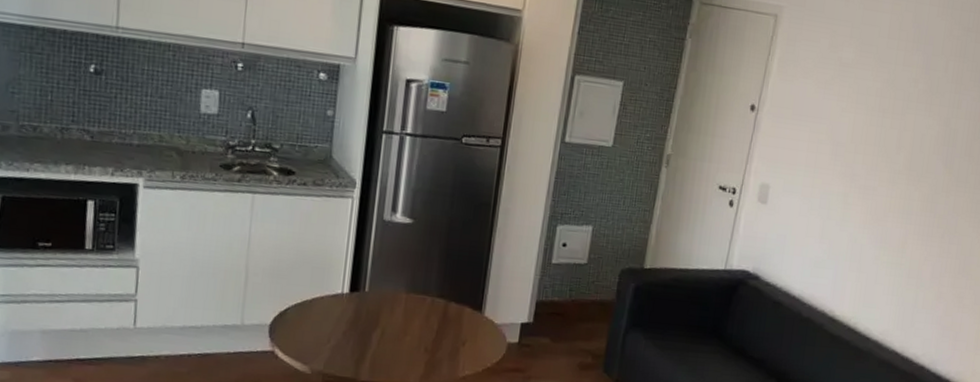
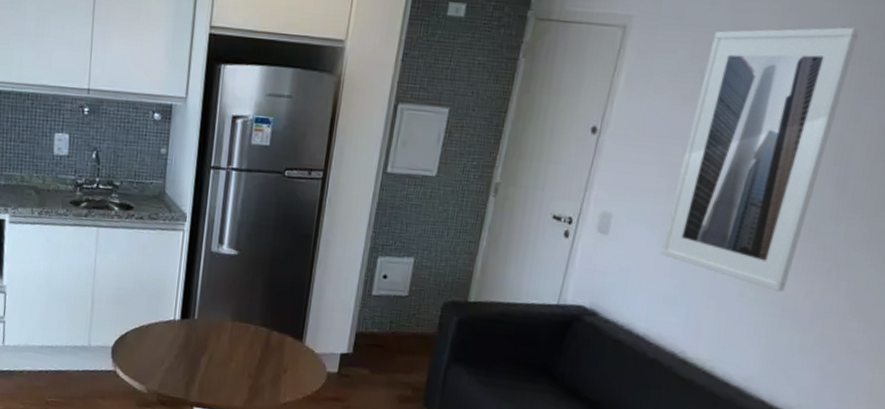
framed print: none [811,25,959,255] -> present [660,27,860,292]

